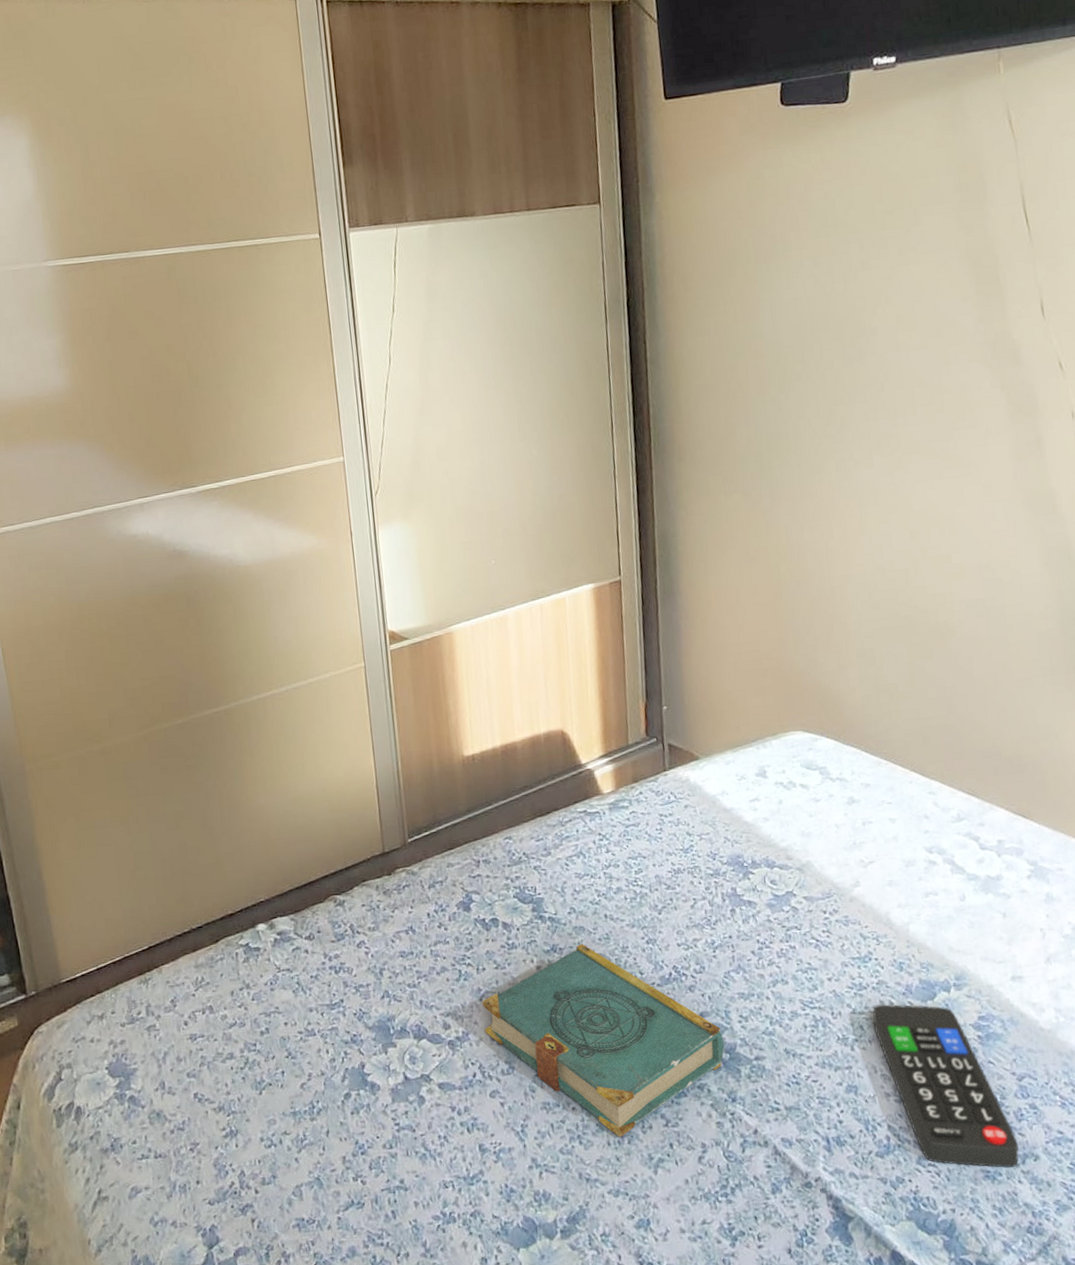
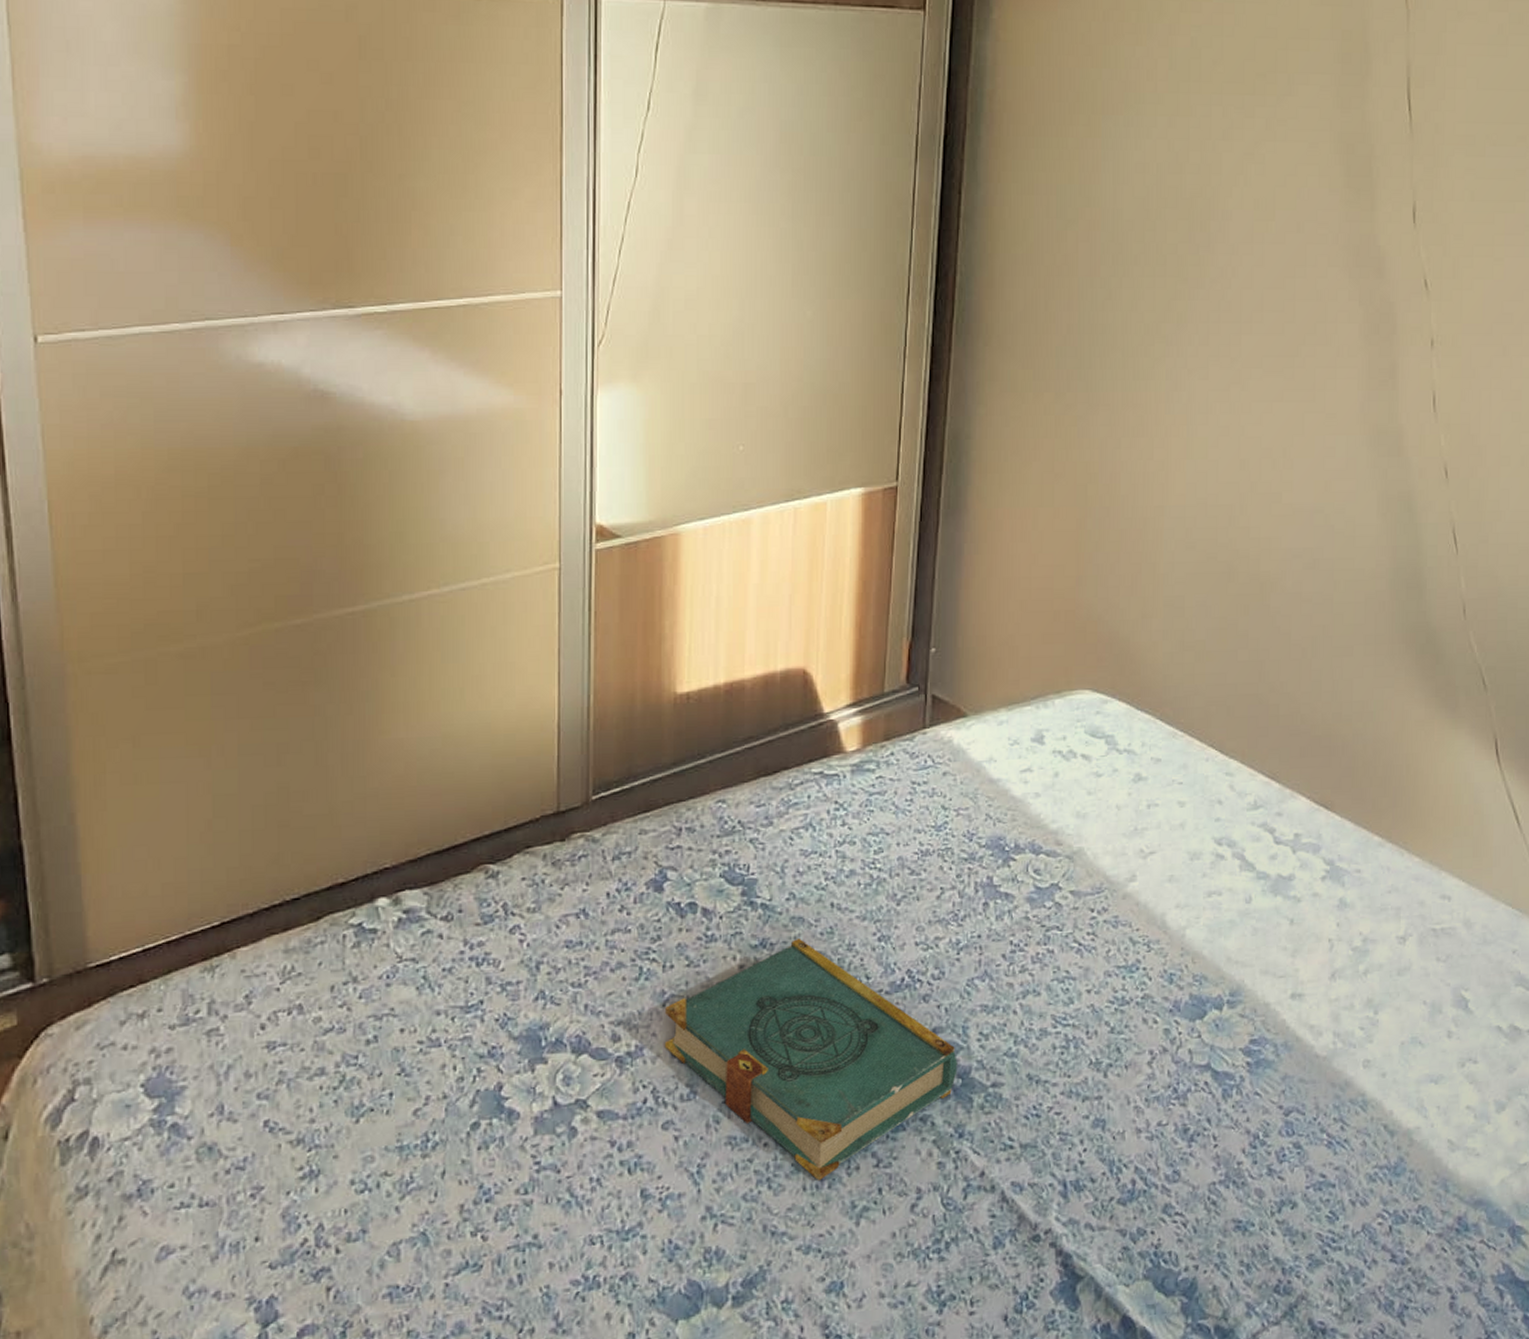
remote control: present [872,1004,1019,1168] -> none [1132,1022,1276,1218]

